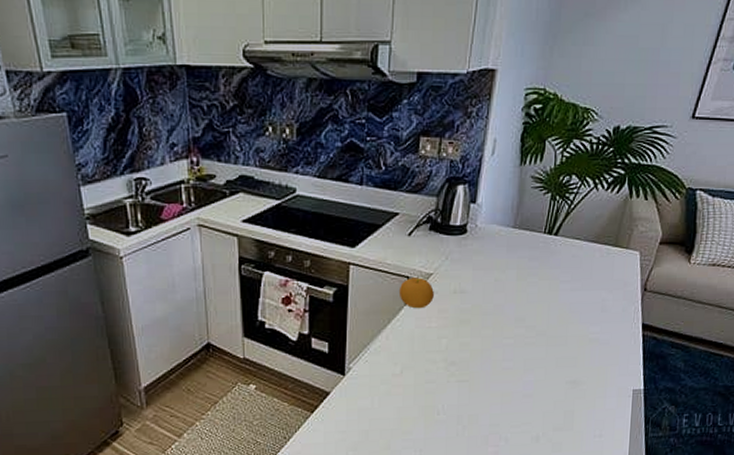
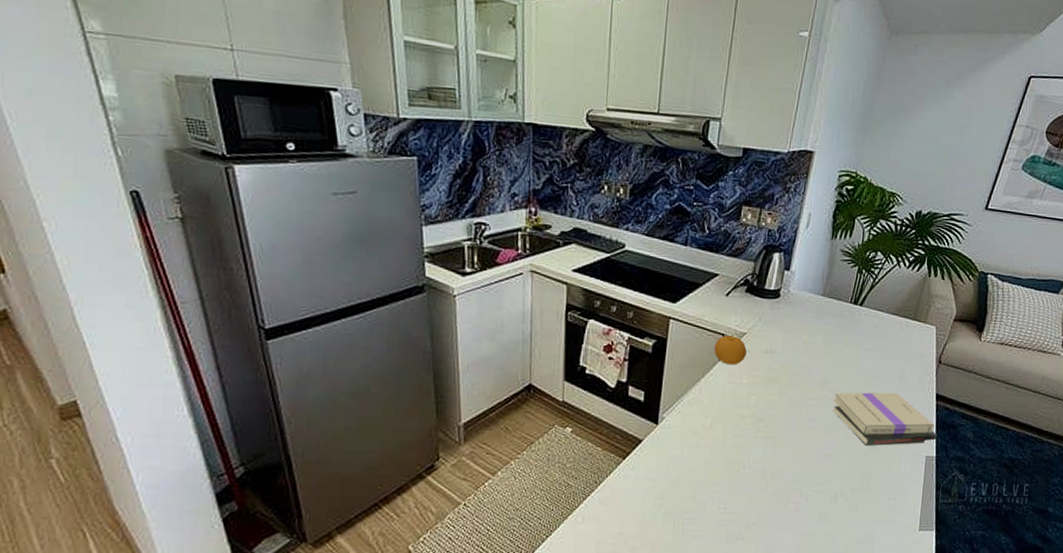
books: none [530,325,645,383] -> present [832,392,937,446]

